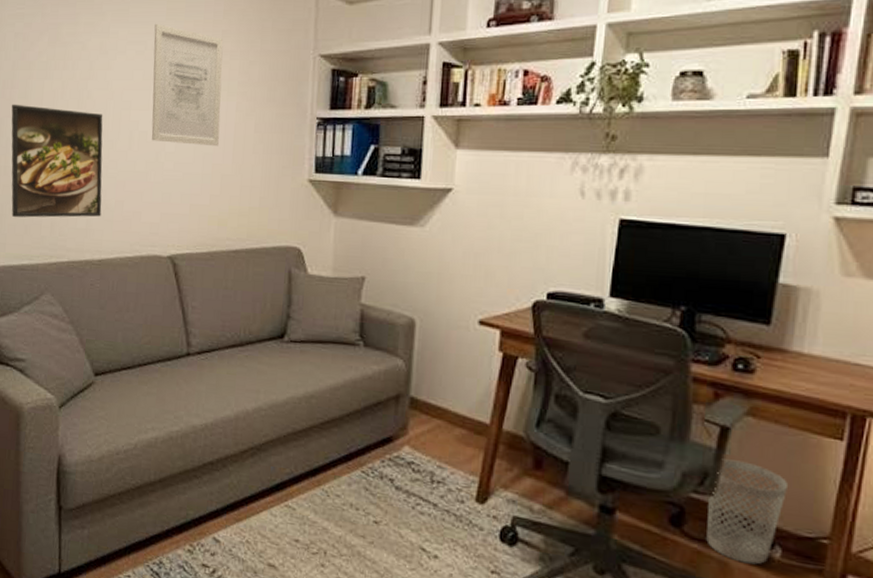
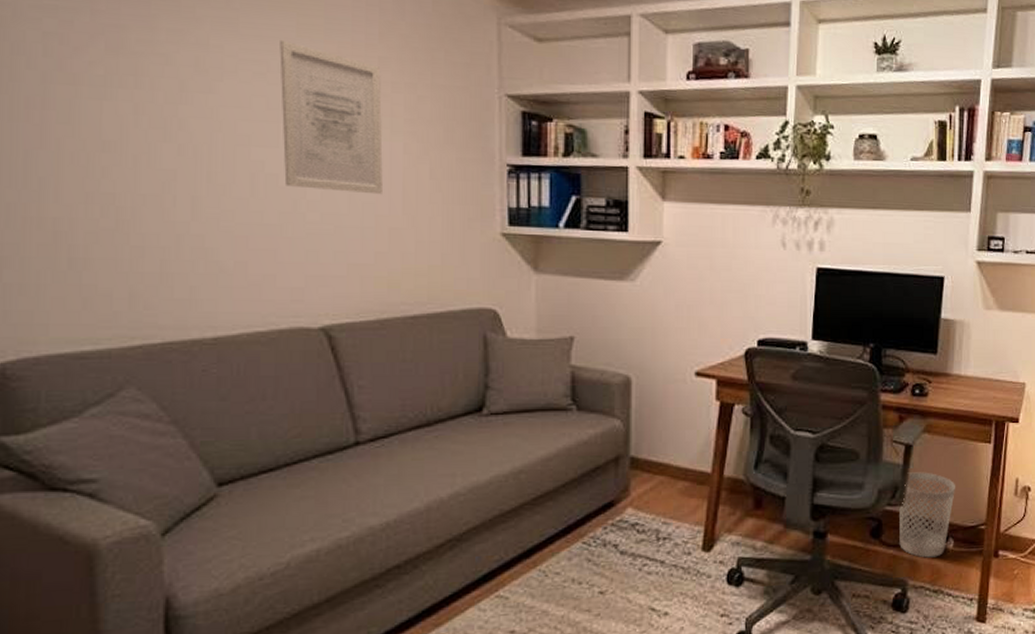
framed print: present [11,104,103,218] -> none [45,130,213,289]

